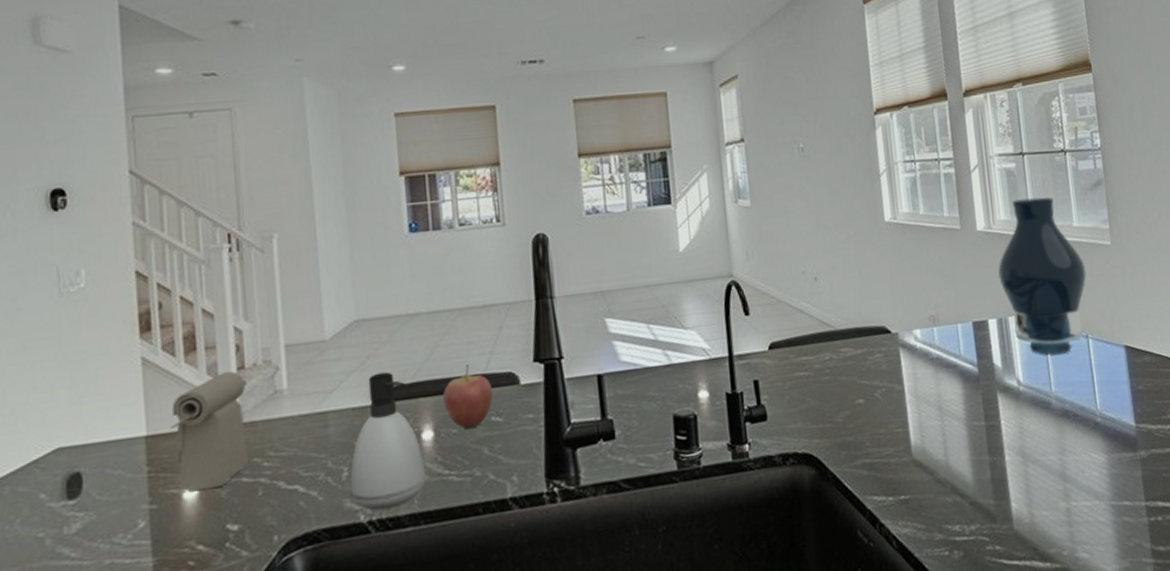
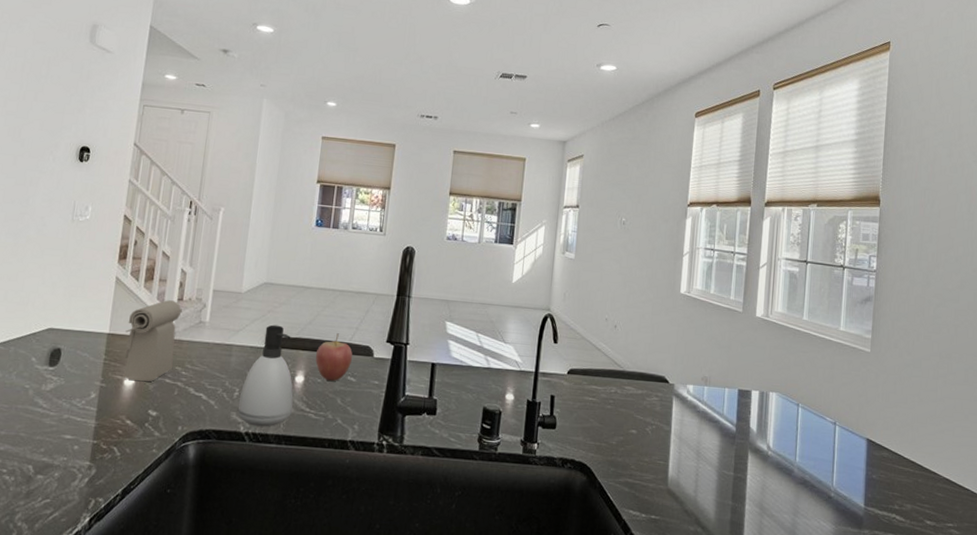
vase: present [998,197,1087,355] -> none [767,298,844,433]

